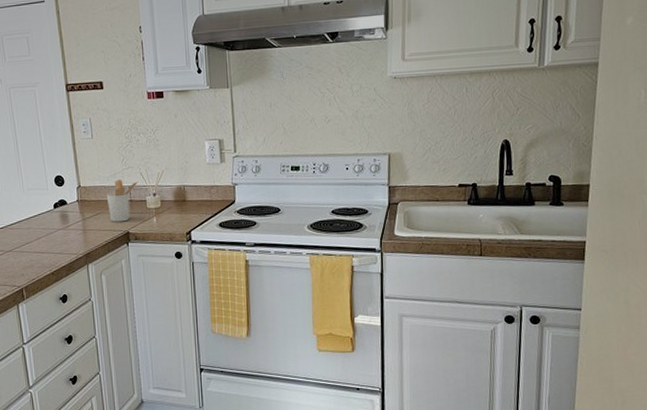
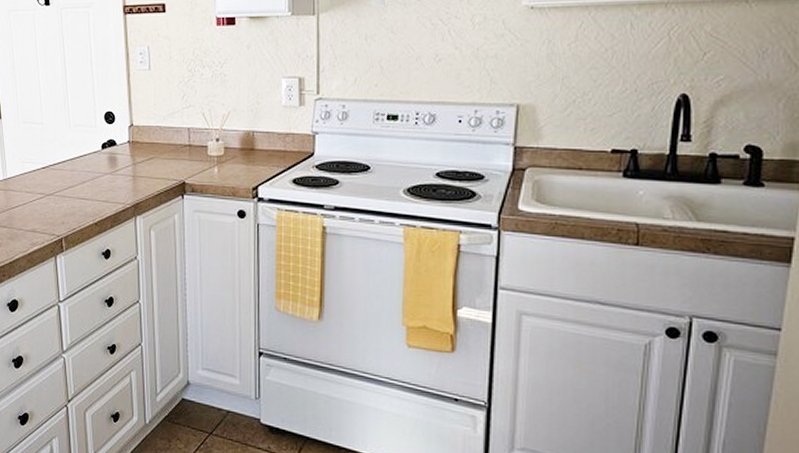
utensil holder: present [106,180,139,222] -> none [161,120,200,170]

